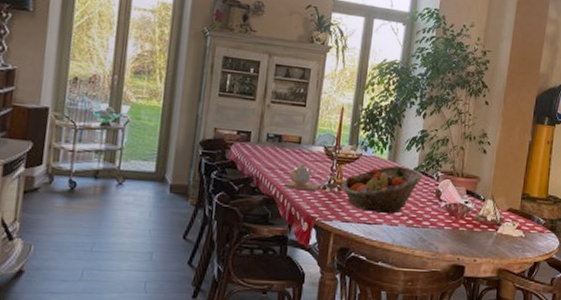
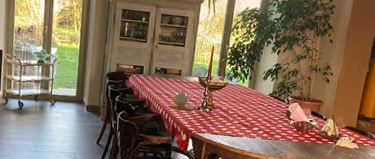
fruit basket: present [341,165,424,215] -> none [212,91,277,129]

